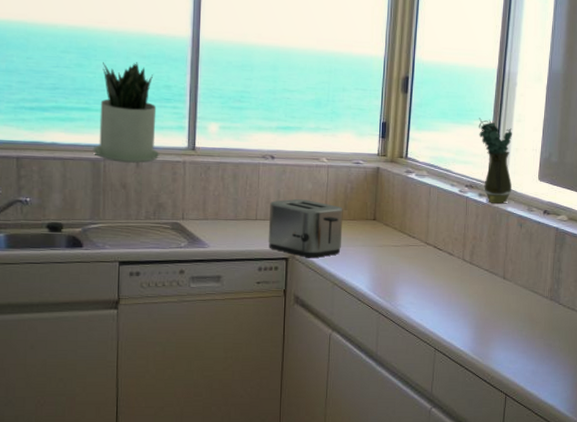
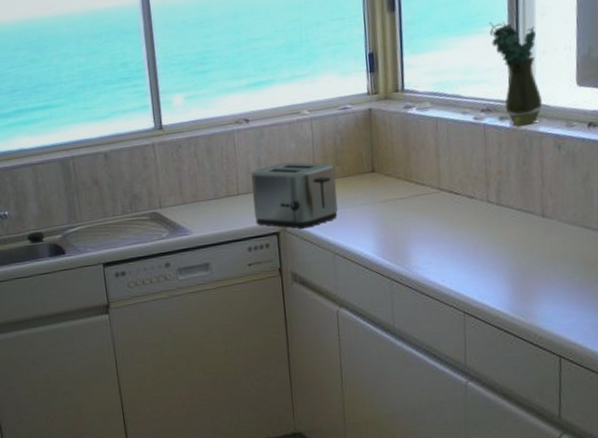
planter: present [92,62,160,163] -> none [55,44,127,158]

